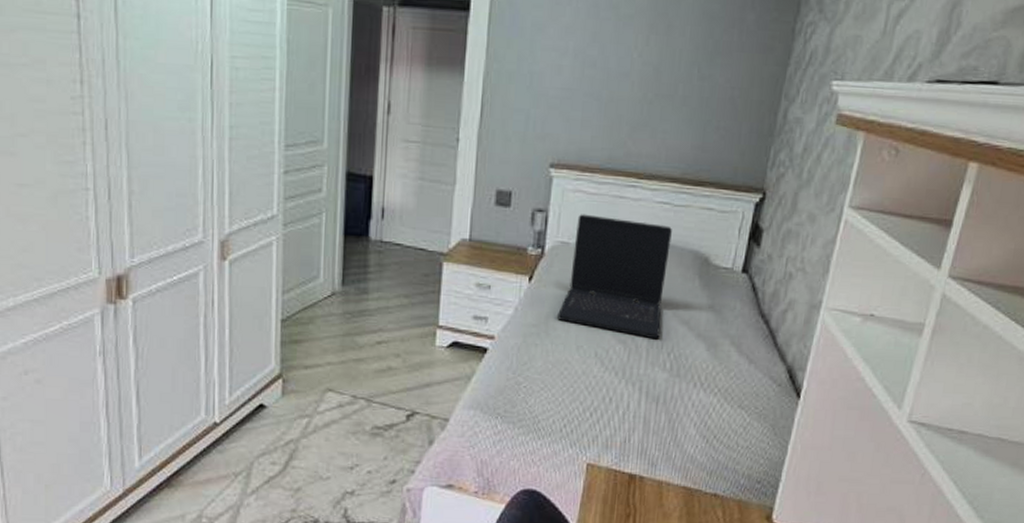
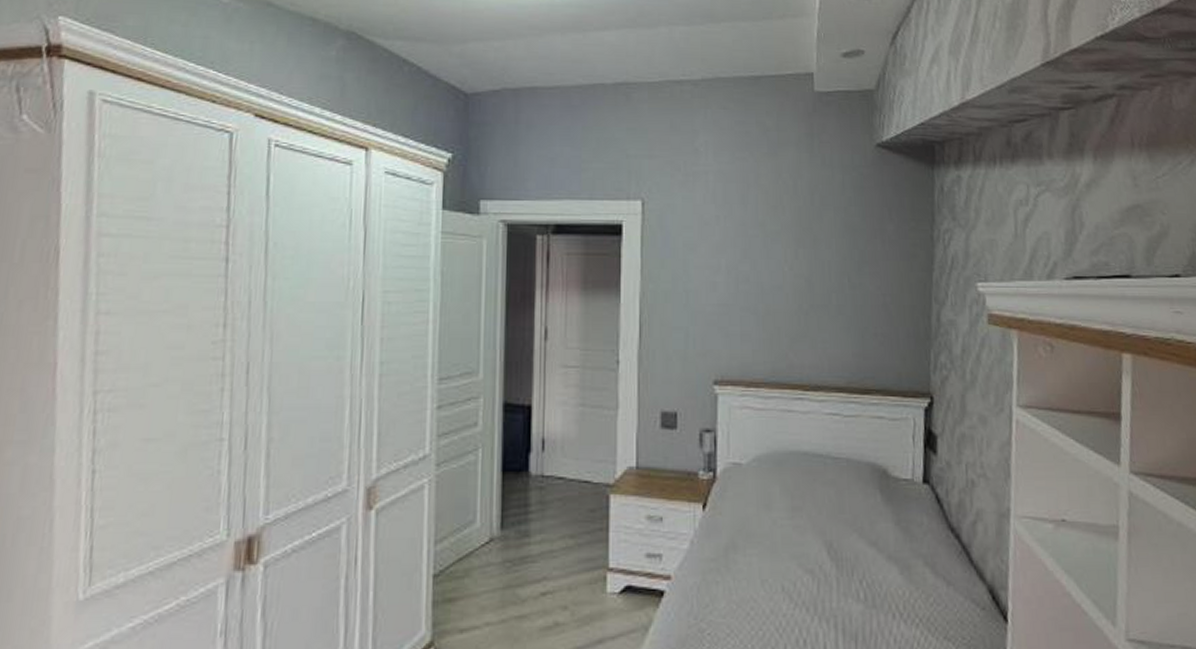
laptop: present [557,214,672,340] -> none [737,431,848,566]

